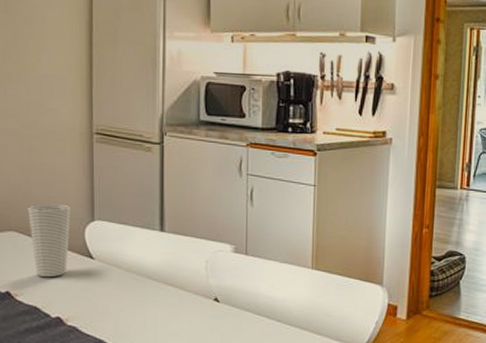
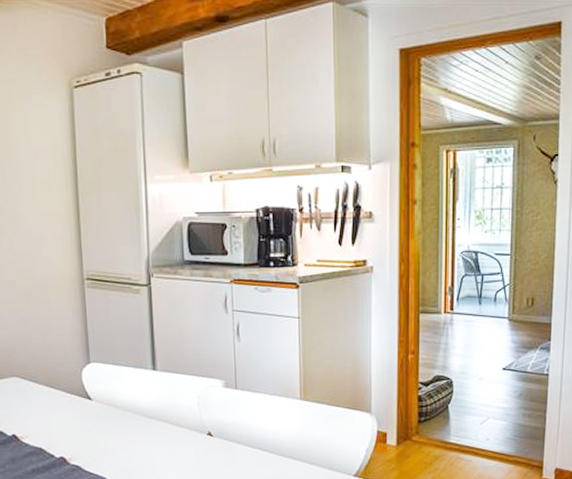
cup: present [28,204,71,278] -> none [28,349,68,420]

